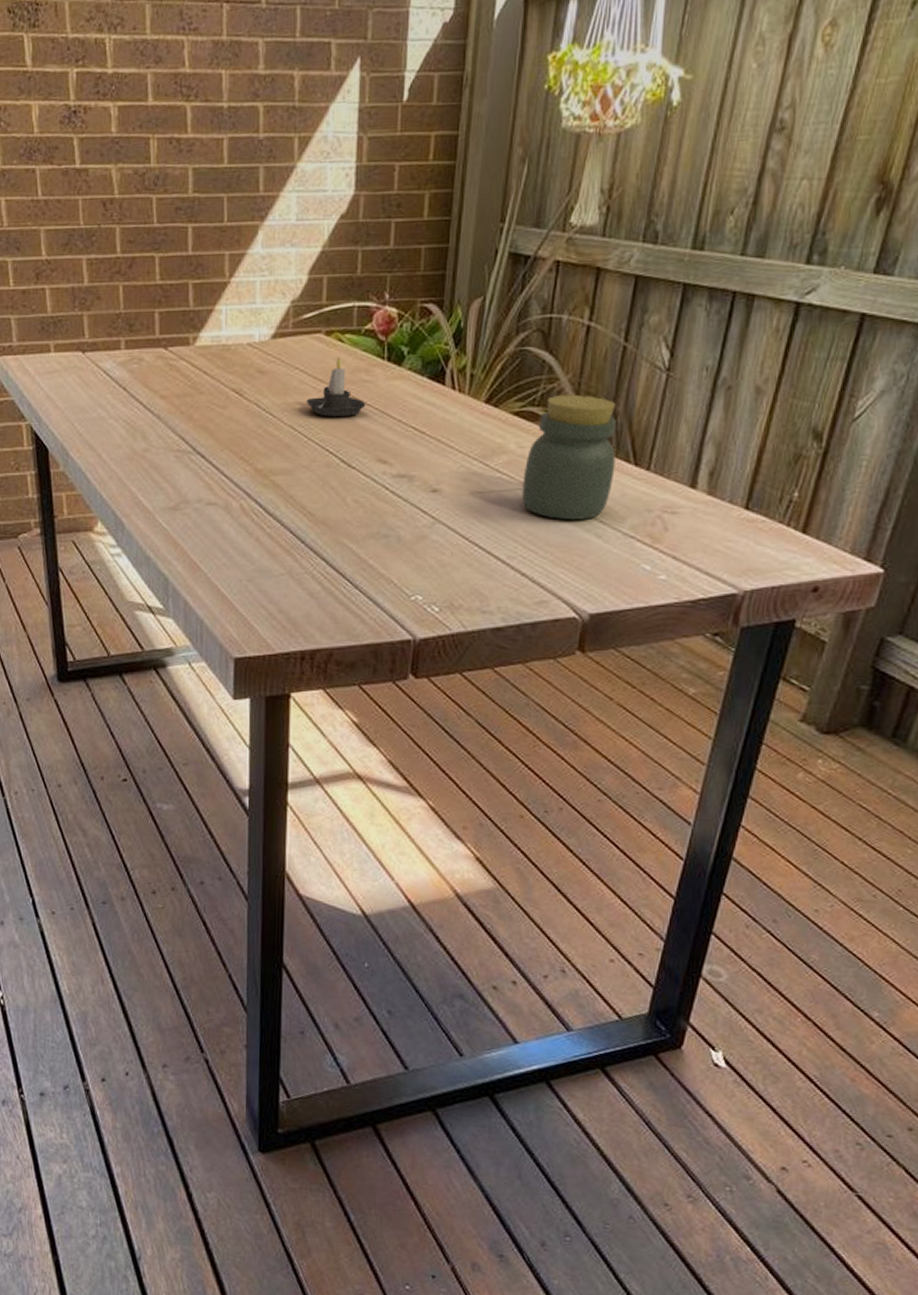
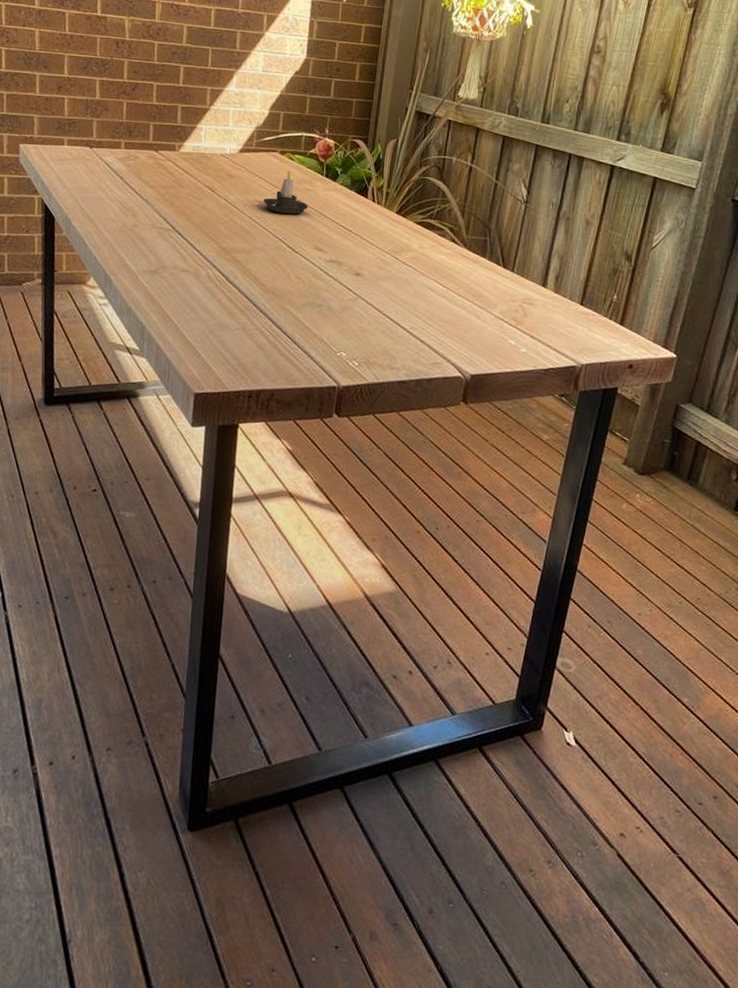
jar: present [522,394,616,519] -> none [422,212,490,304]

